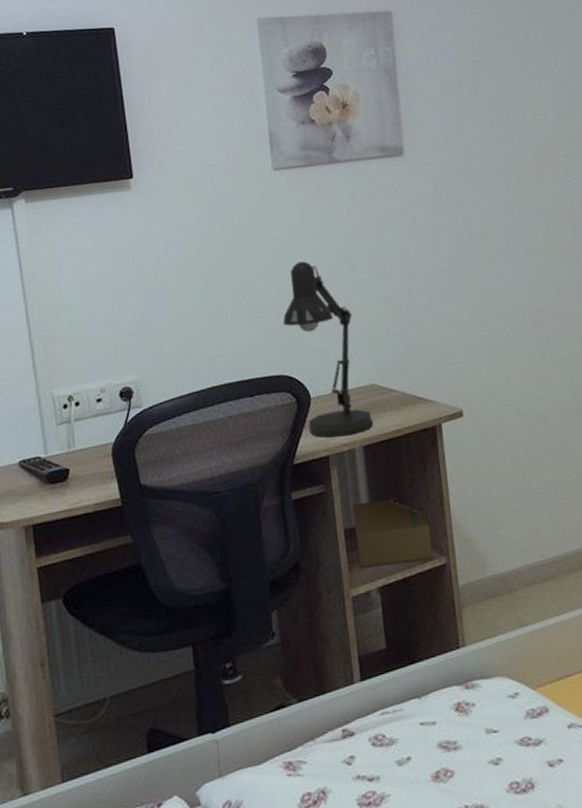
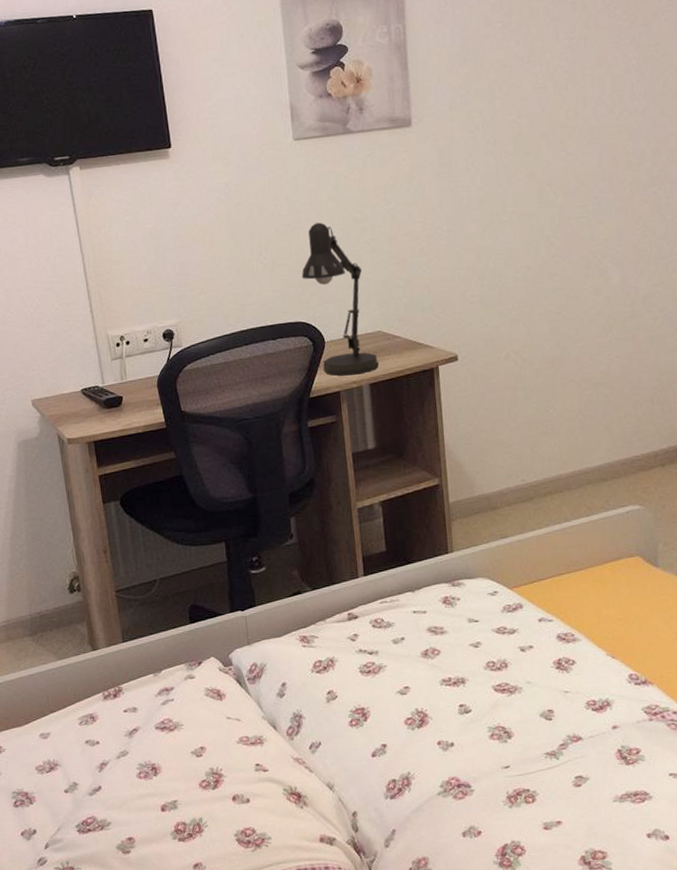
box: present [352,498,433,568] -> none [359,428,428,485]

